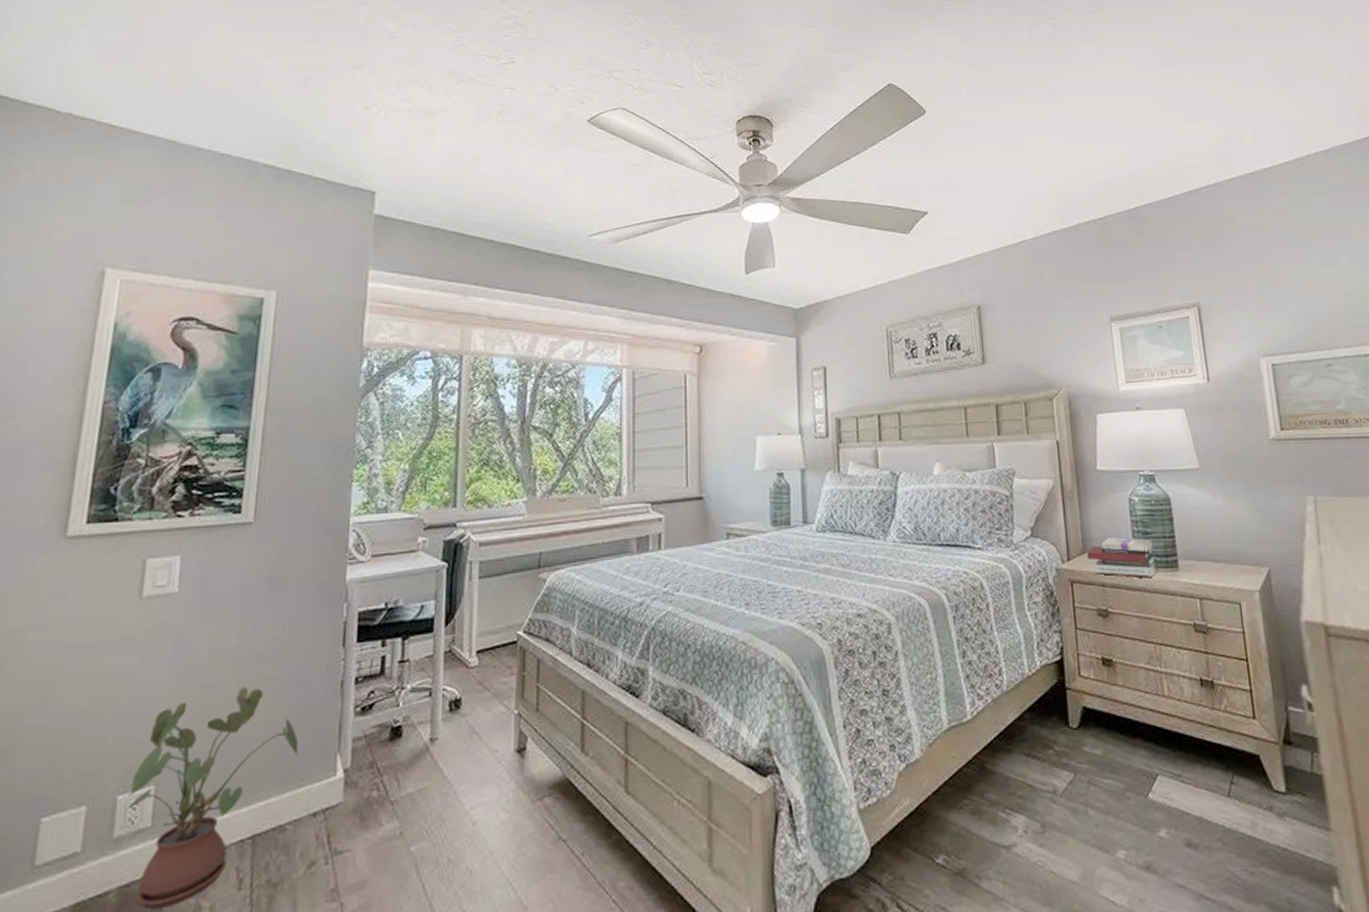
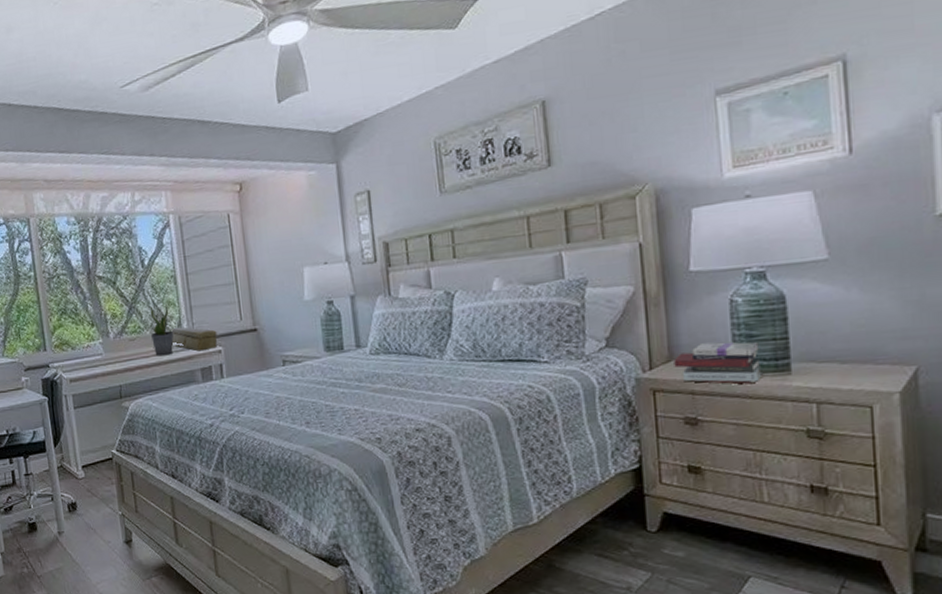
potted plant: none [585,462,612,521] -> present [150,303,174,356]
decorative box: none [607,489,659,518] -> present [171,326,217,352]

